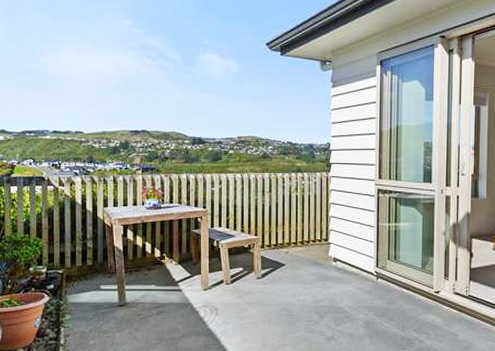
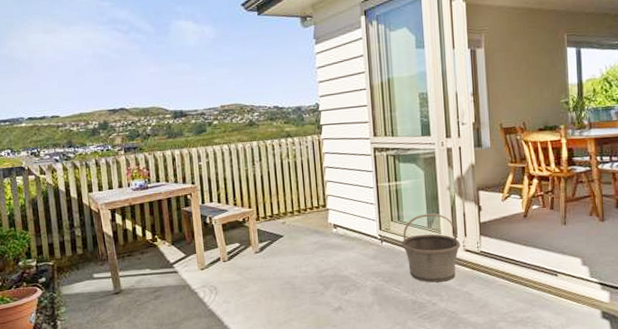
basket: none [396,256,451,321] -> present [402,213,461,283]

